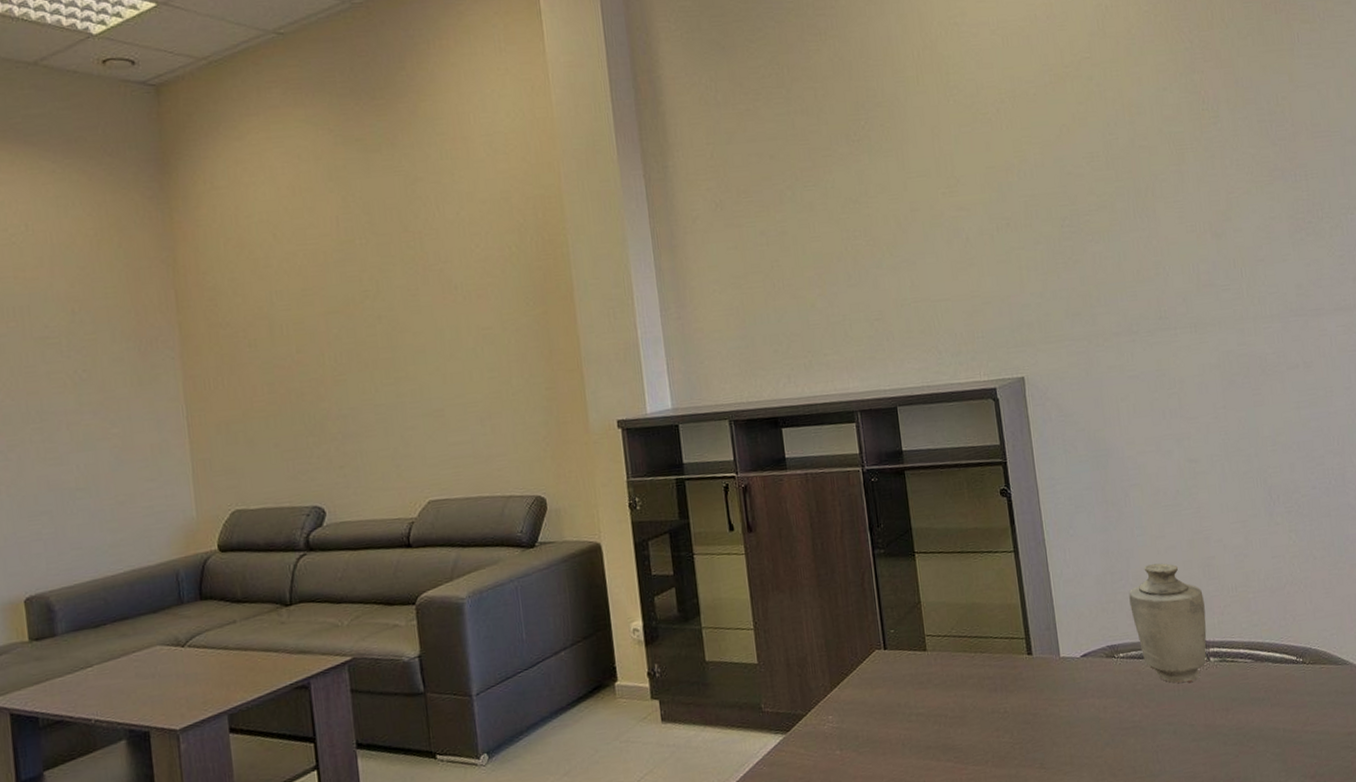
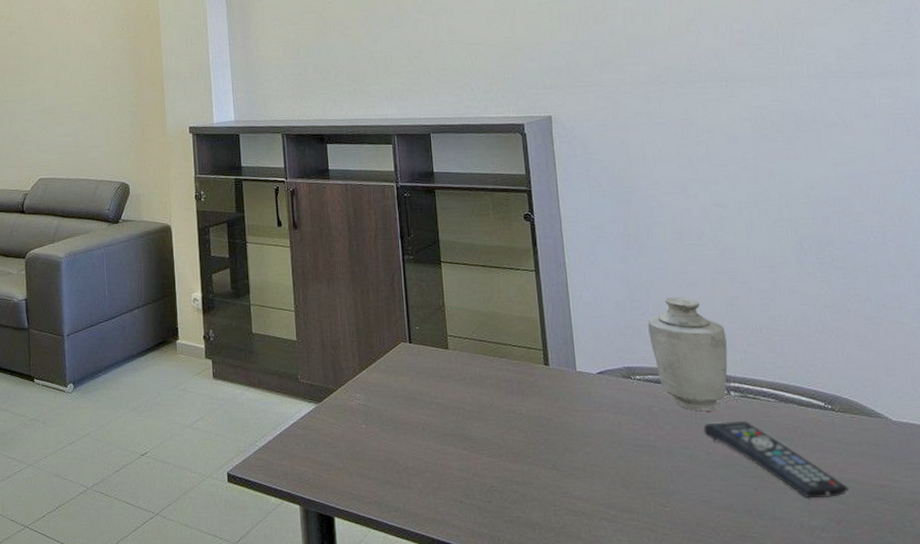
remote control: none [1186,686,1320,757] -> present [703,420,848,499]

